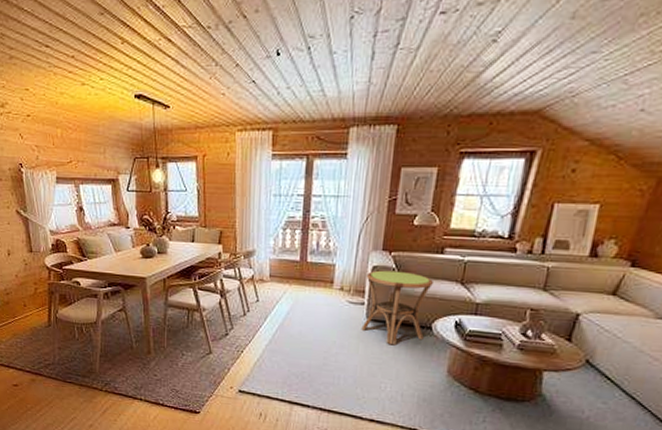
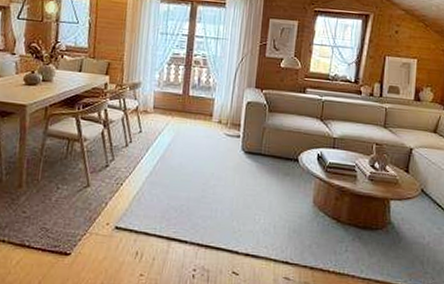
side table: present [361,270,433,344] -> none [237,105,298,176]

